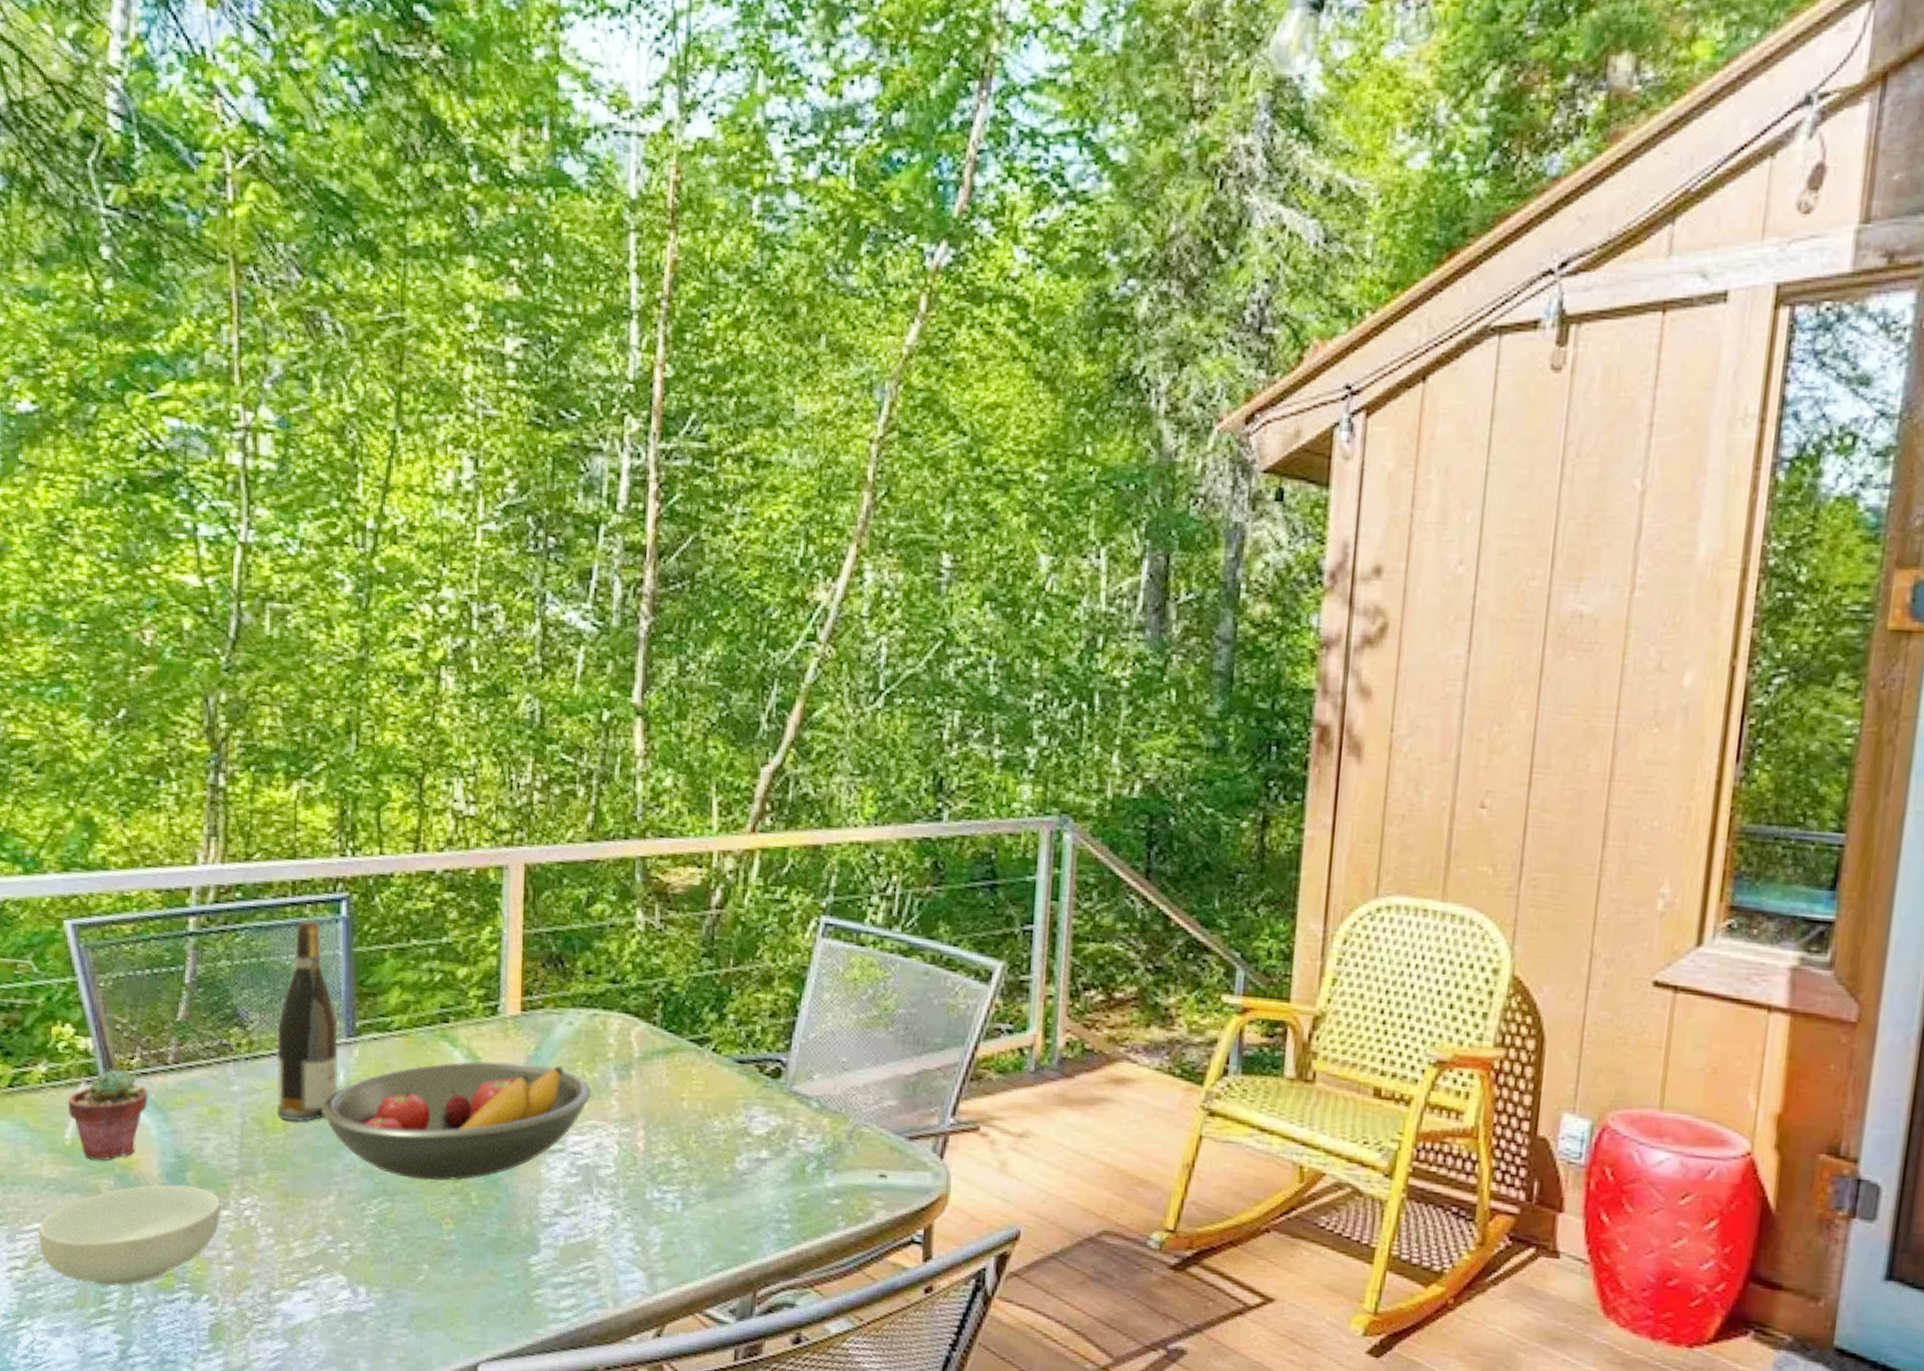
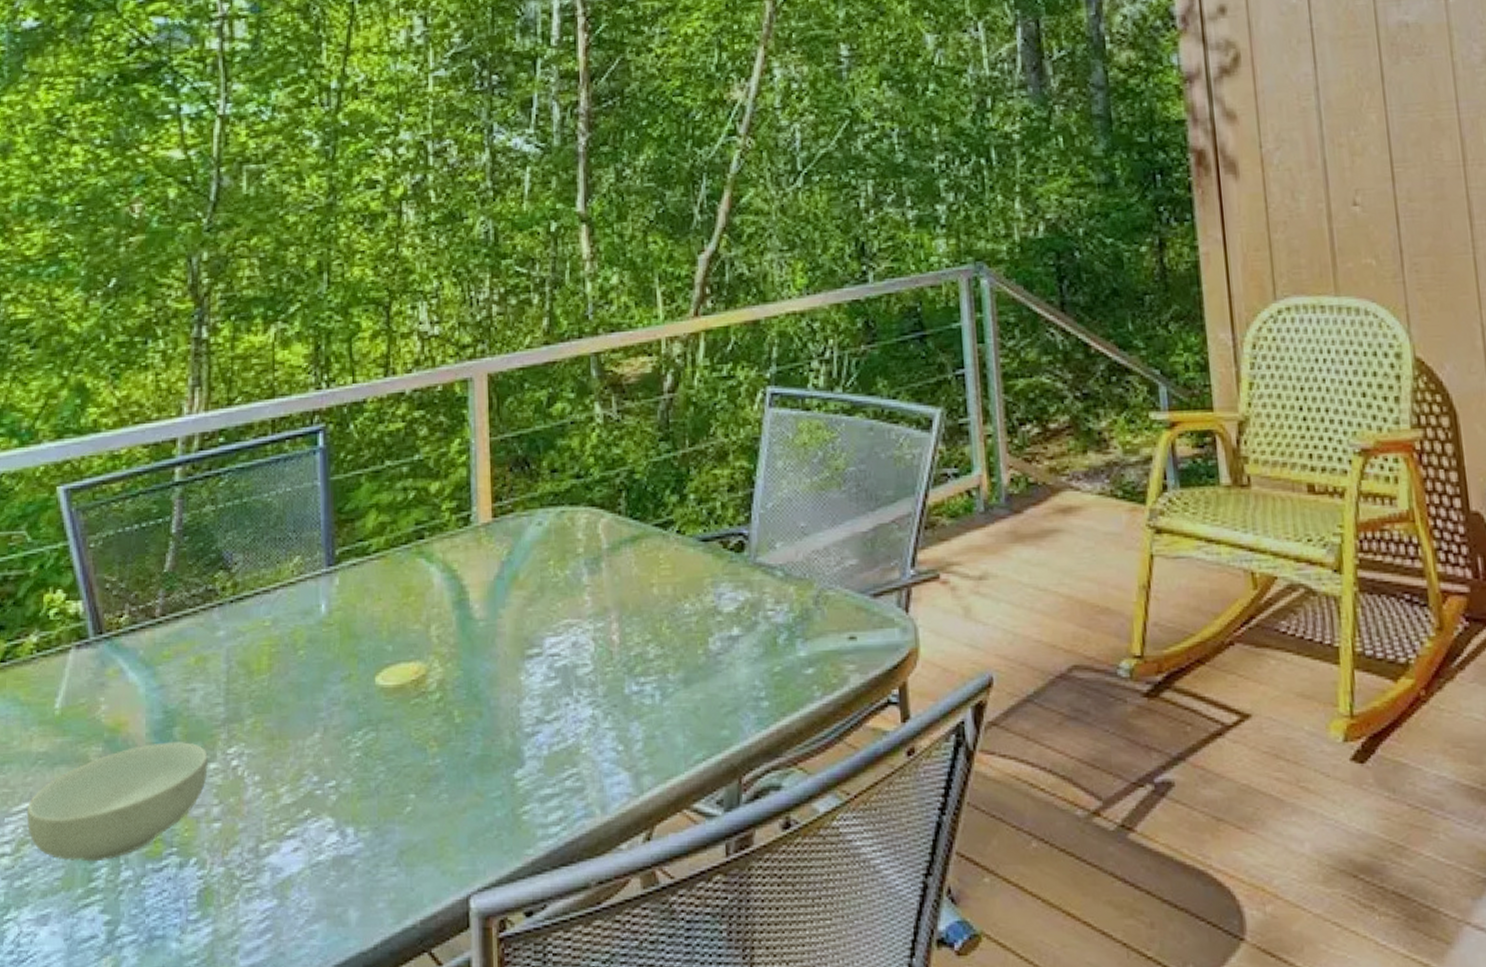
potted succulent: present [67,1069,148,1161] -> none [58,629,136,728]
wine bottle: present [276,920,339,1121] -> none [260,455,321,659]
fruit bowl: present [321,1061,591,1181] -> none [304,568,564,704]

